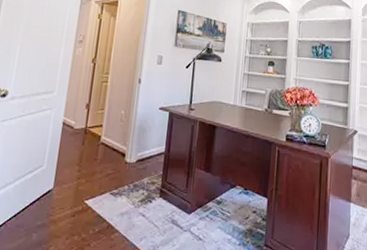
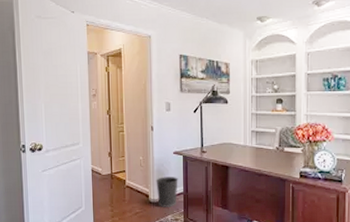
wastebasket: none [135,134,161,169] -> present [156,177,178,207]

